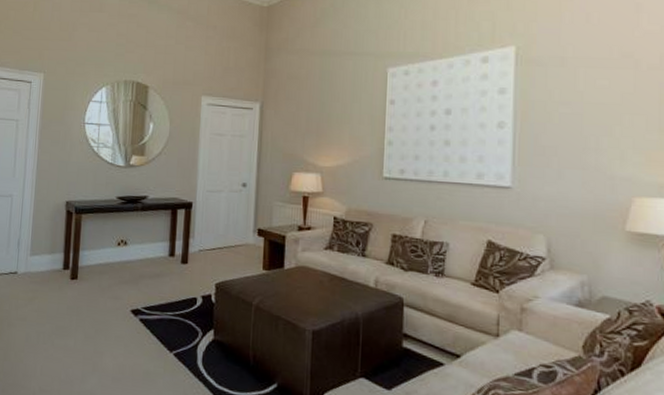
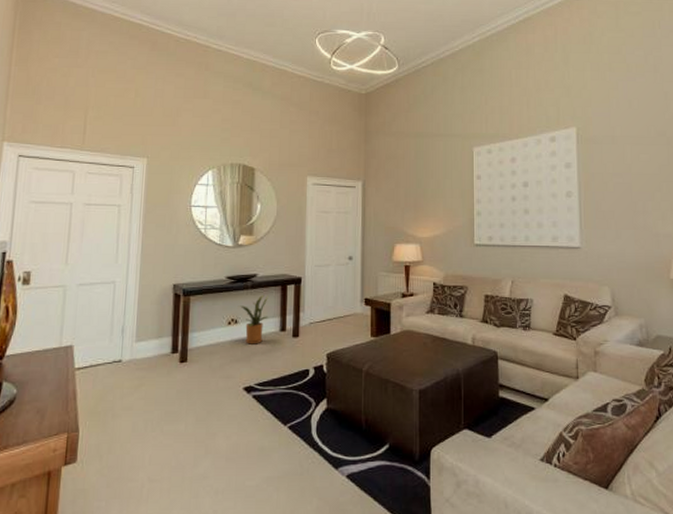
house plant: none [130,217,158,268] -> present [240,294,269,344]

